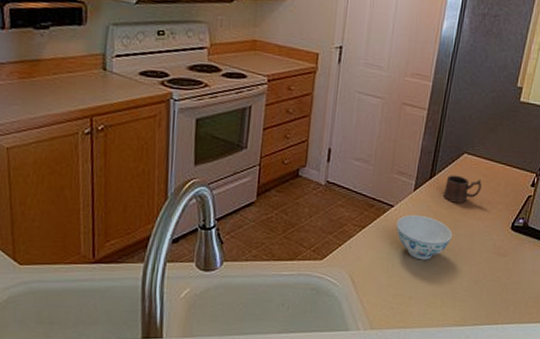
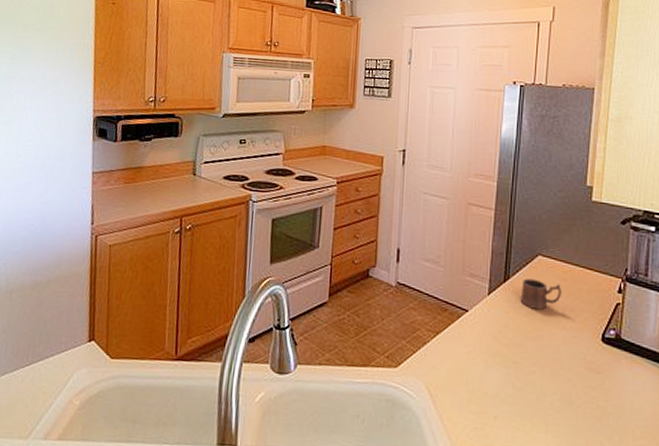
bowl: present [396,215,452,260] -> none [472,321,535,374]

